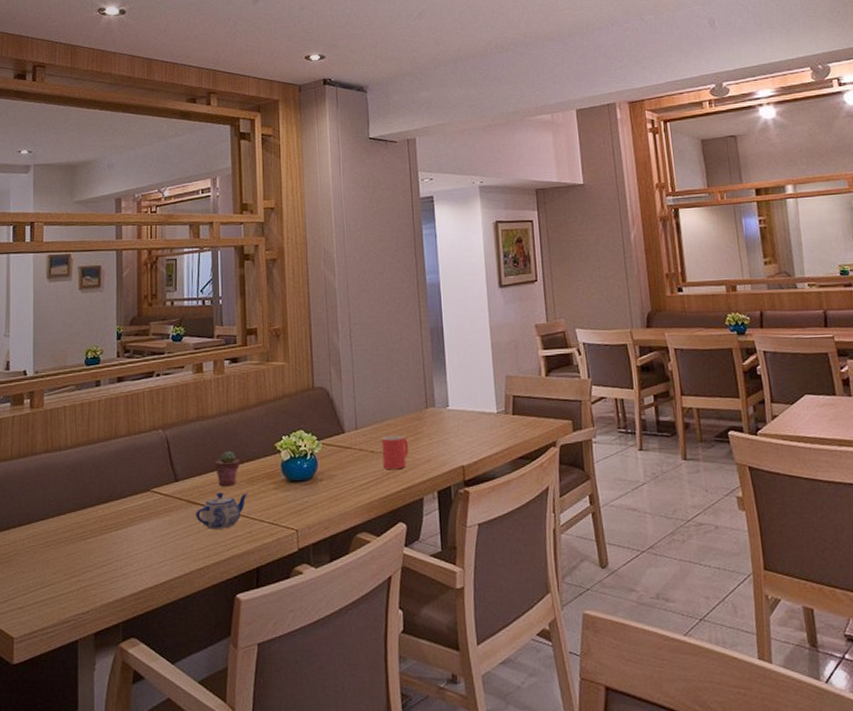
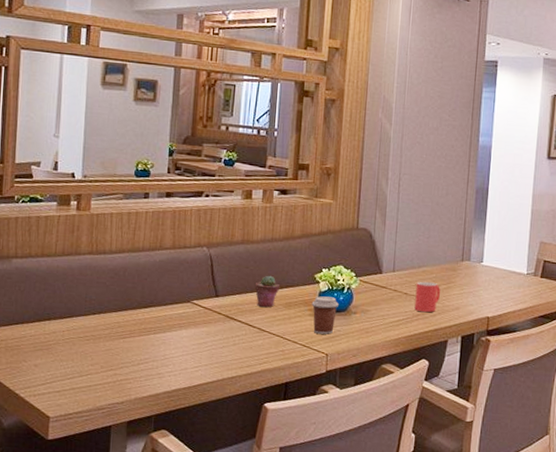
teapot: present [196,492,248,530] -> none [232,312,285,345]
coffee cup: none [275,466,303,508] -> present [311,296,339,335]

